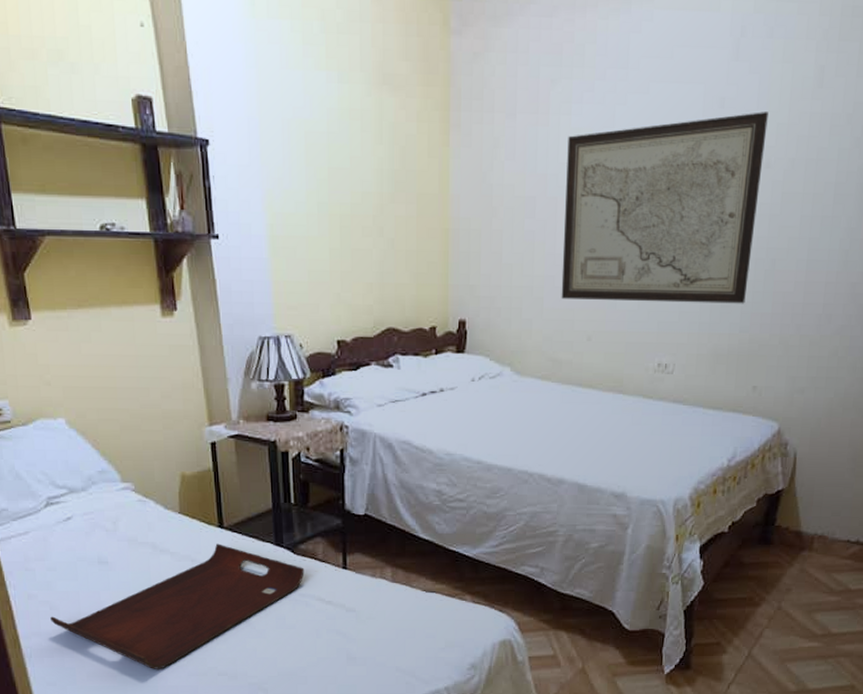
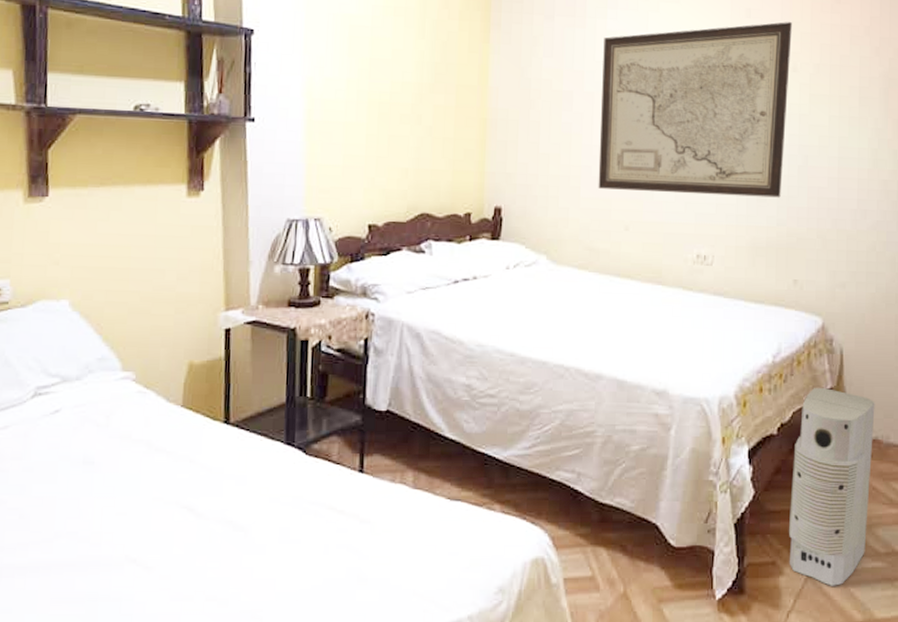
serving tray: present [50,543,305,669] -> none [18,442,316,593]
air purifier: none [732,489,824,663] -> present [788,388,875,586]

